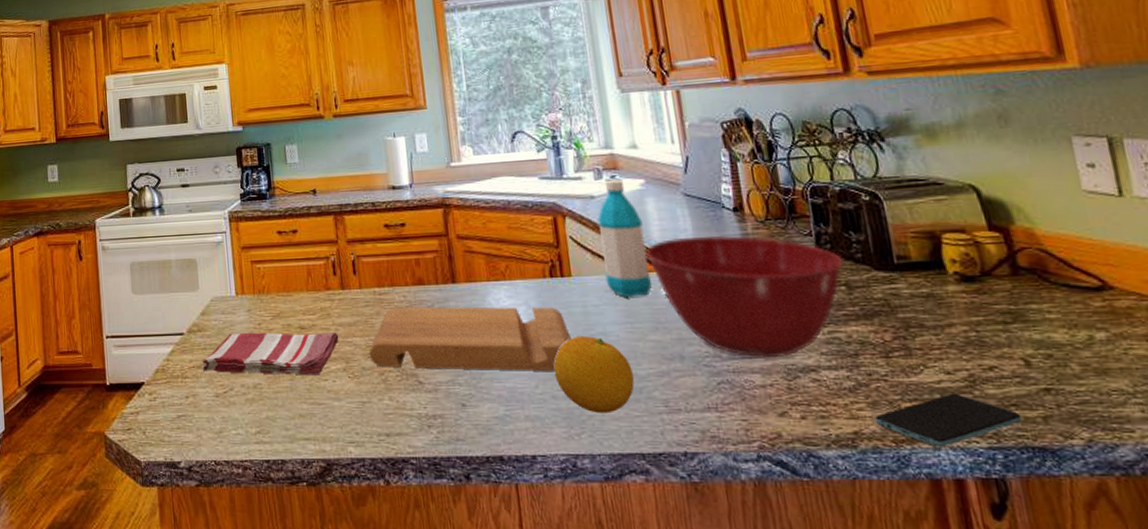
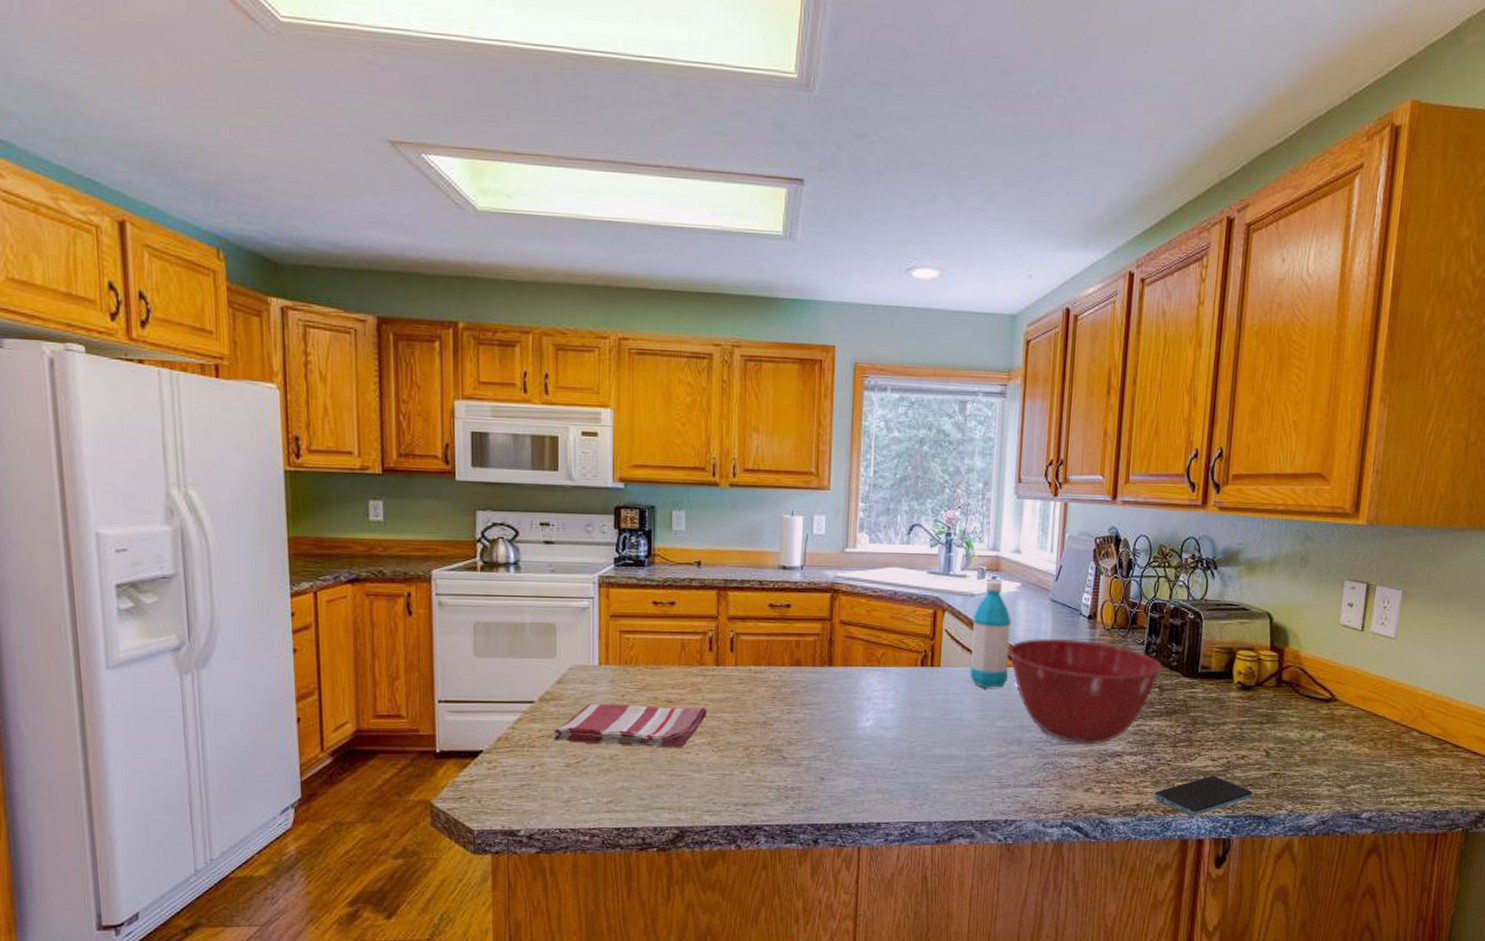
cutting board: present [370,307,571,371] -> none [737,686,930,750]
fruit: present [553,336,635,414] -> none [909,721,977,788]

